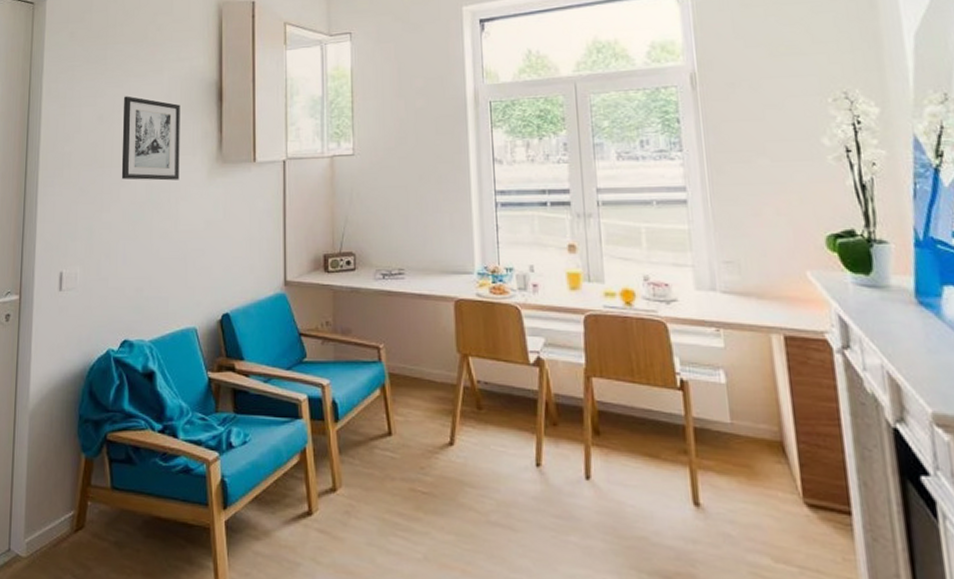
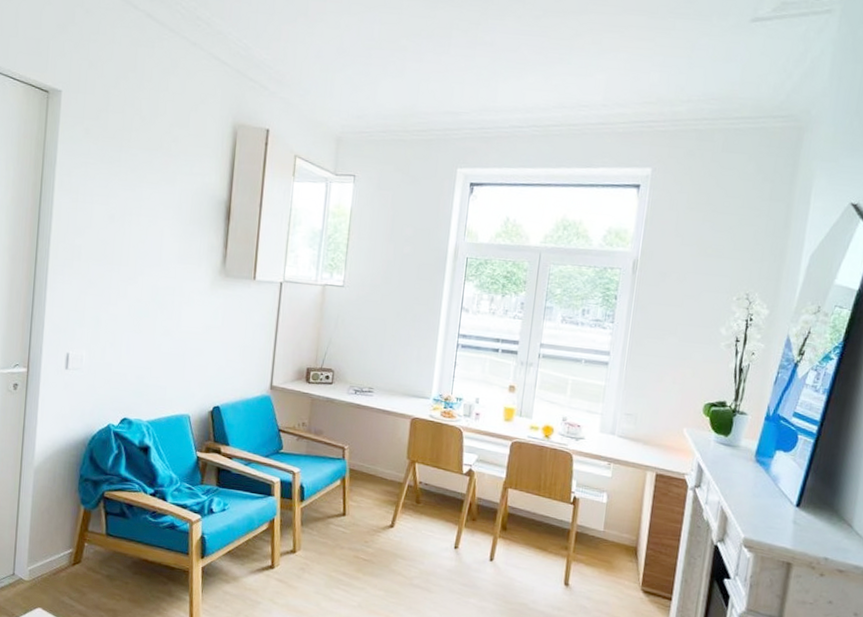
wall art: present [121,96,180,181] -> none [129,200,190,286]

